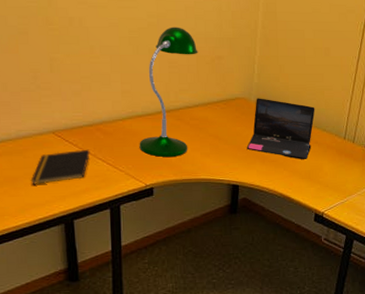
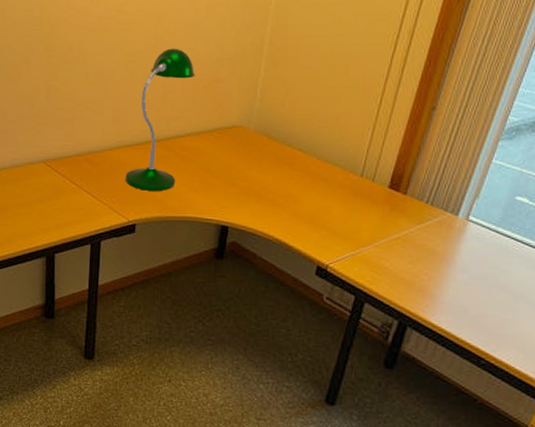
notepad: present [30,149,90,184] -> none [19,180,77,215]
laptop: present [246,98,315,159] -> none [240,126,327,199]

